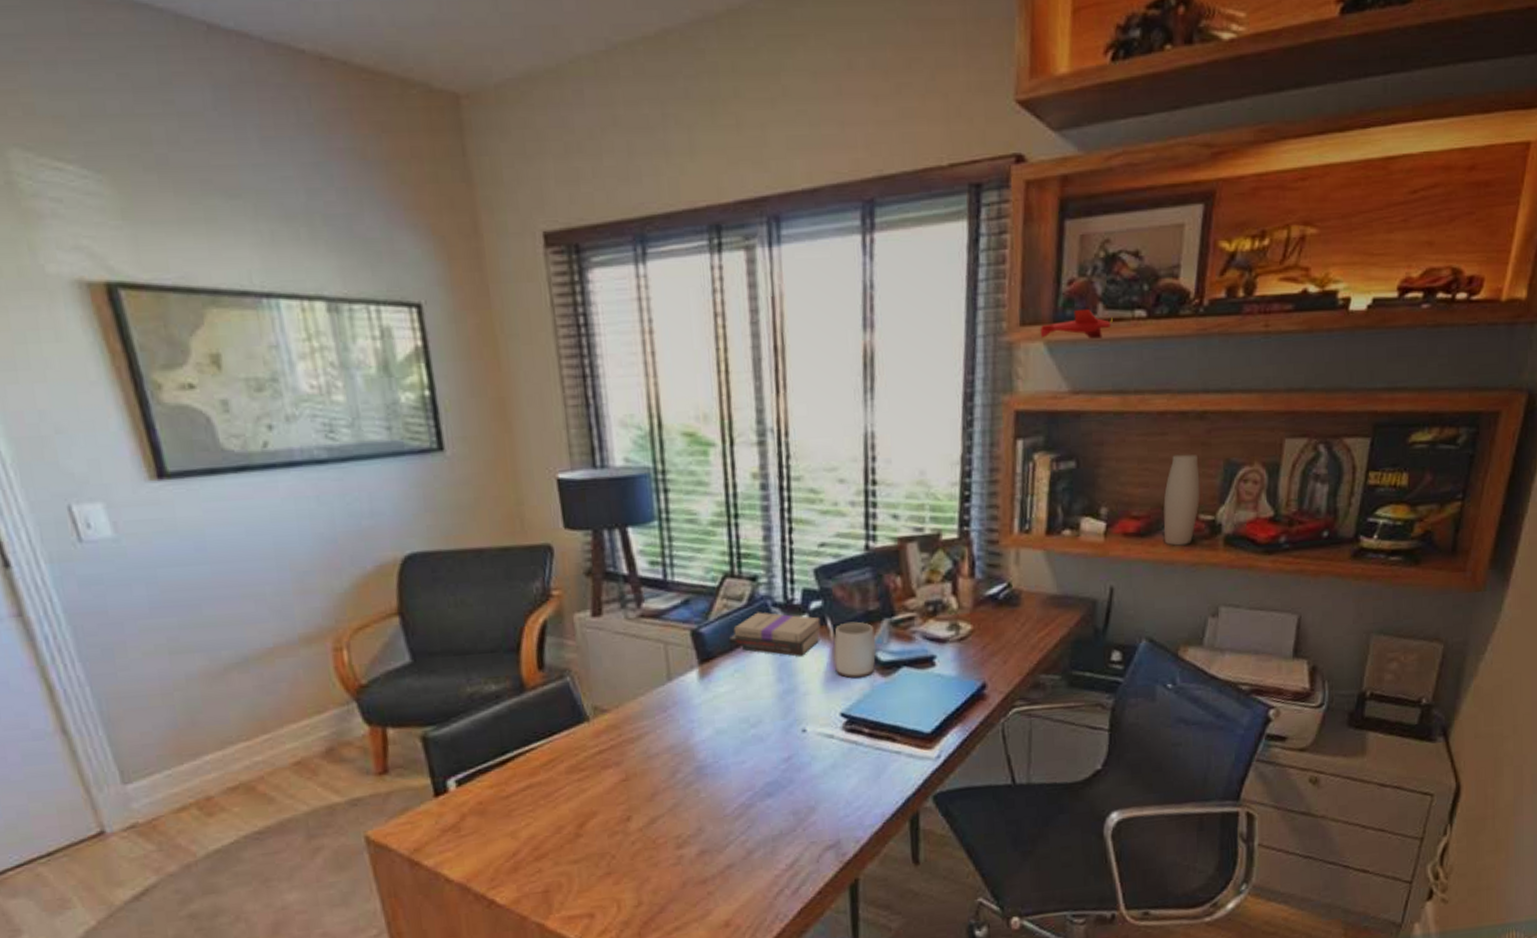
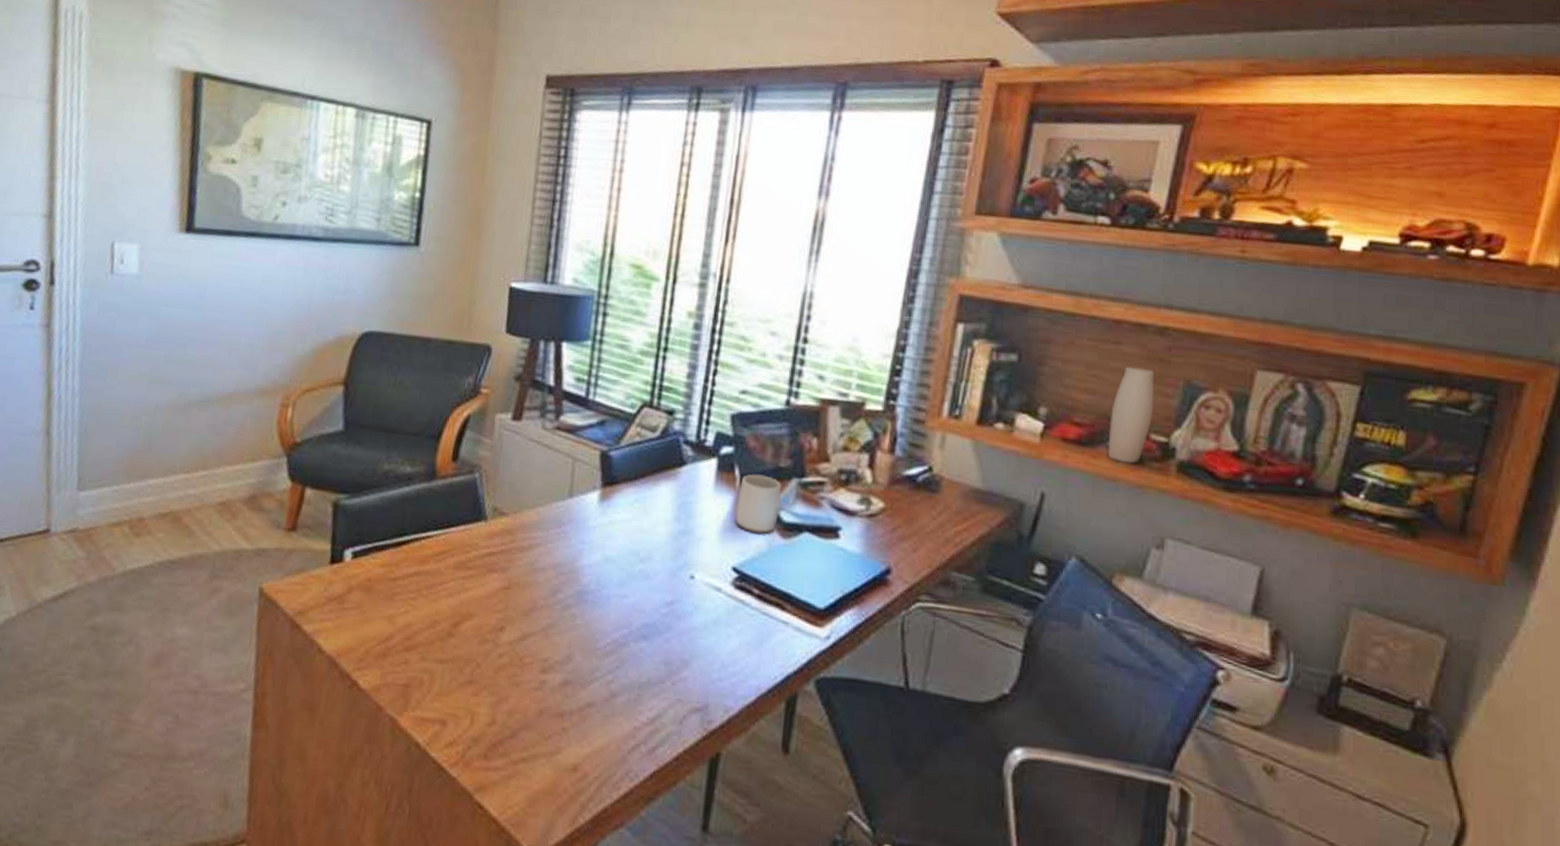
books: present [728,612,821,656] -> none [634,446,729,499]
airplane model: present [1040,308,1113,339] -> none [995,207,1073,238]

